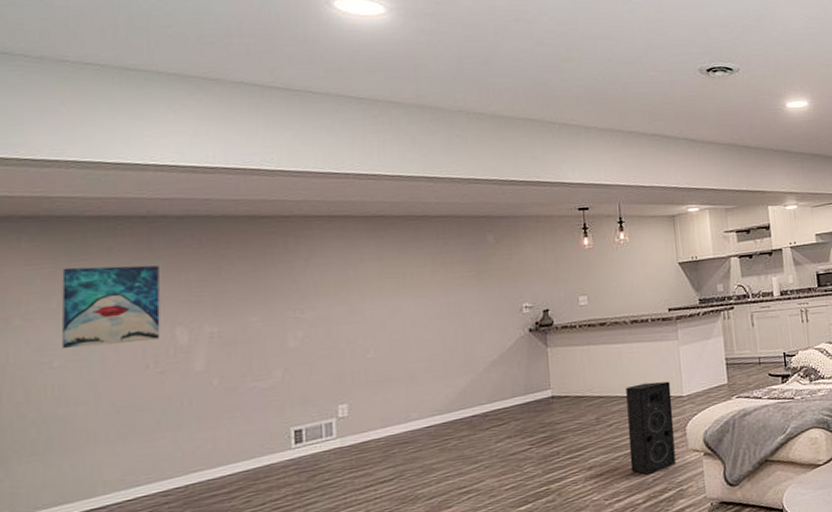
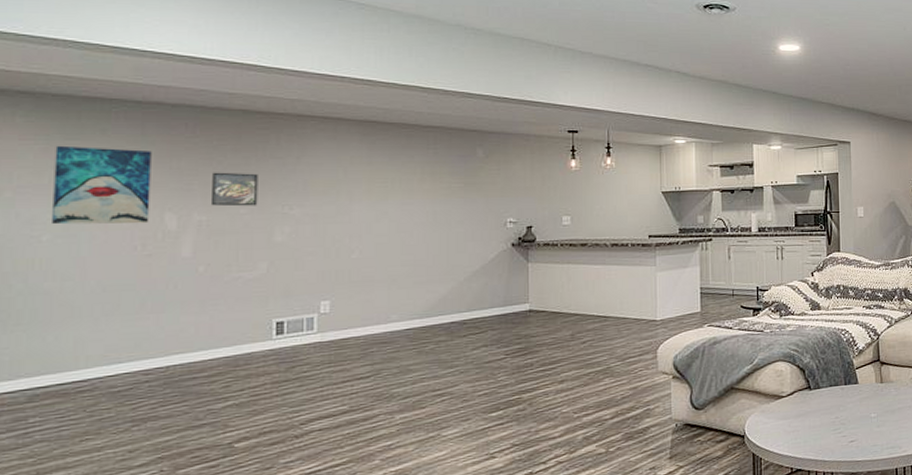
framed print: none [220,279,269,316] -> present [210,172,258,207]
speaker: present [626,381,676,475] -> none [601,304,646,392]

